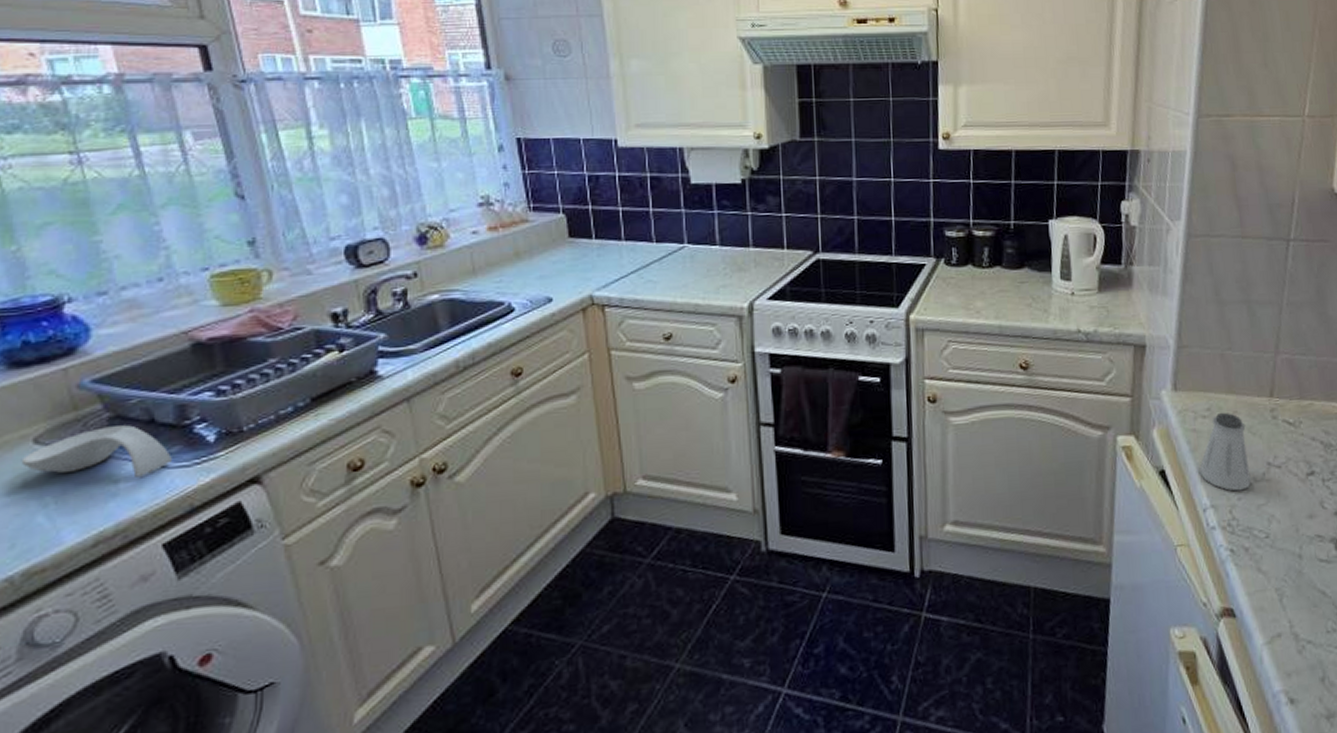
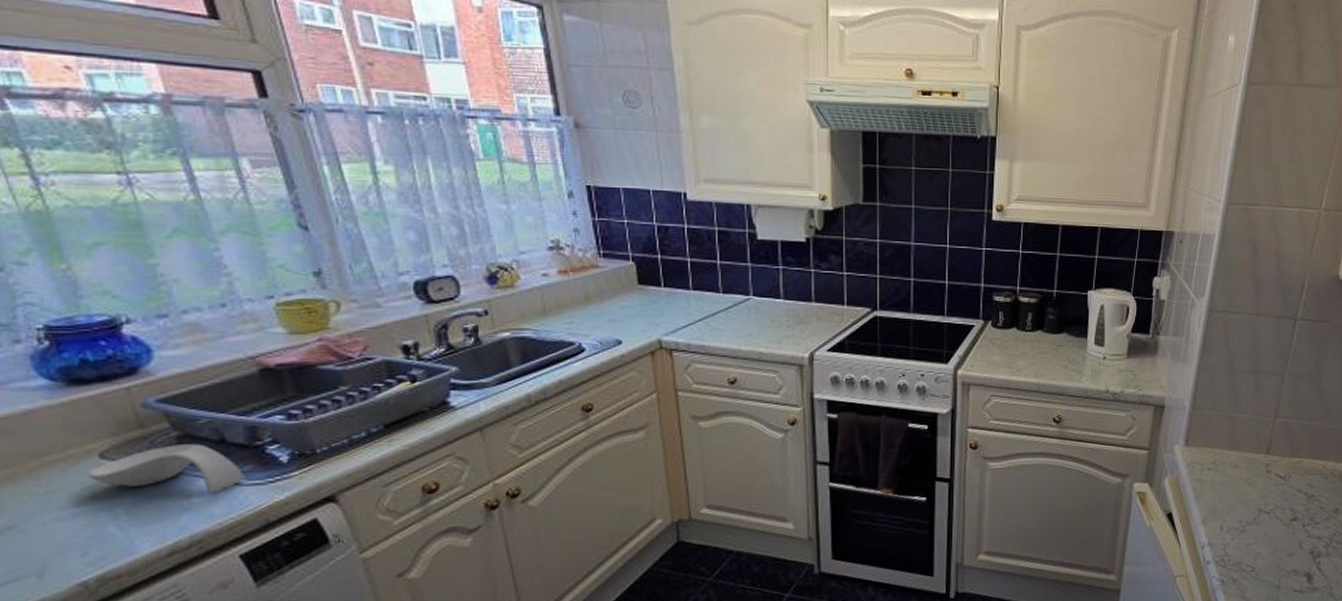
saltshaker: present [1198,412,1251,491] -> none [1200,465,1244,532]

